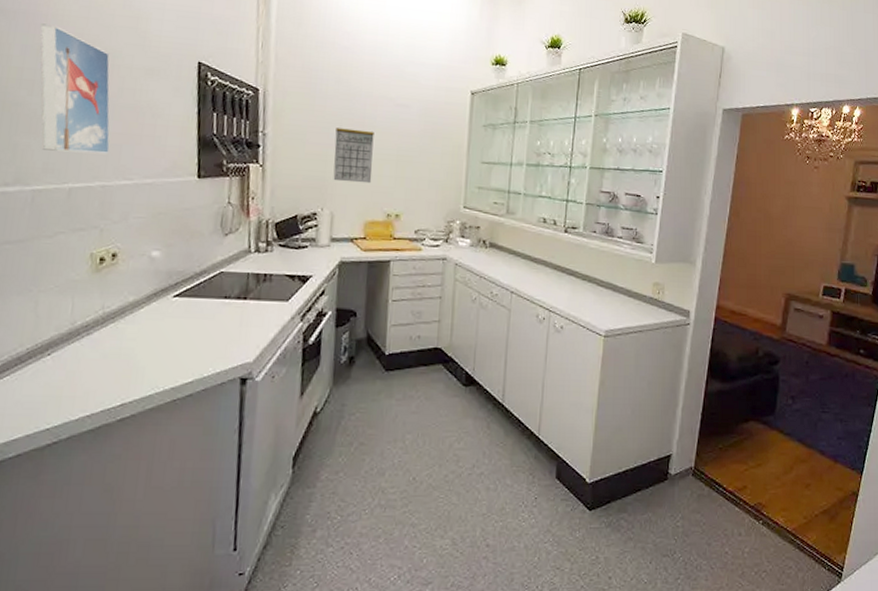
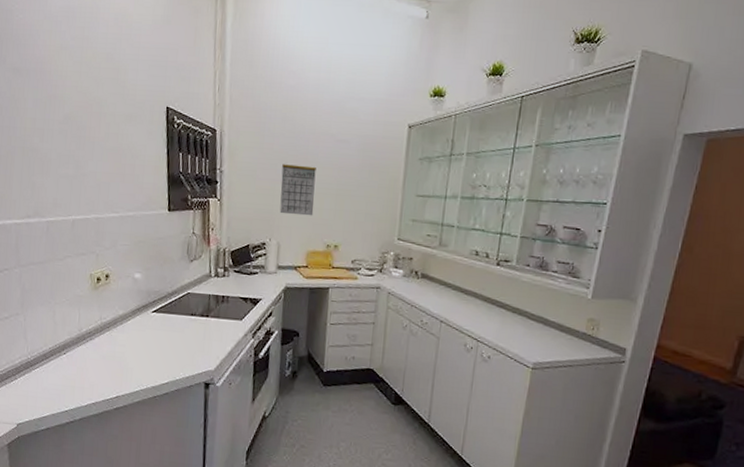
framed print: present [39,23,110,155] -> none [45,79,101,191]

